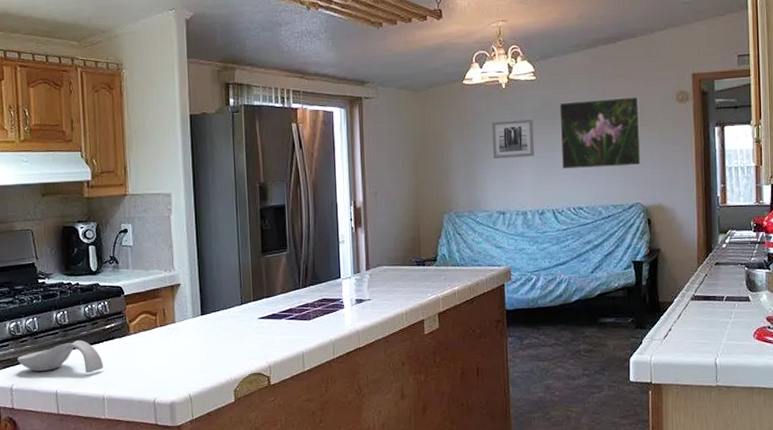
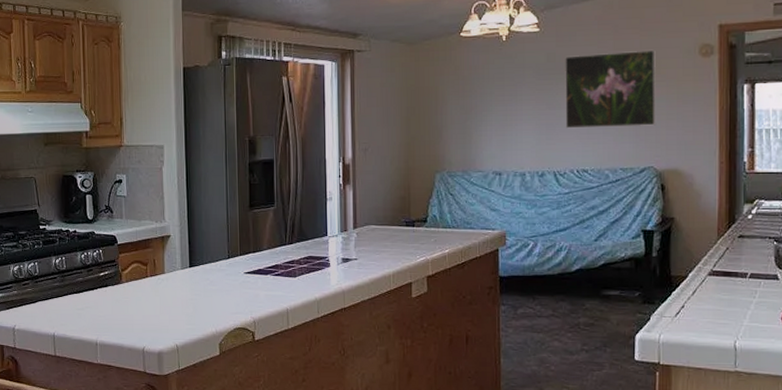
spoon rest: present [17,340,104,373] -> none [20,286,98,319]
wall art: present [491,120,534,158] -> none [490,74,535,115]

